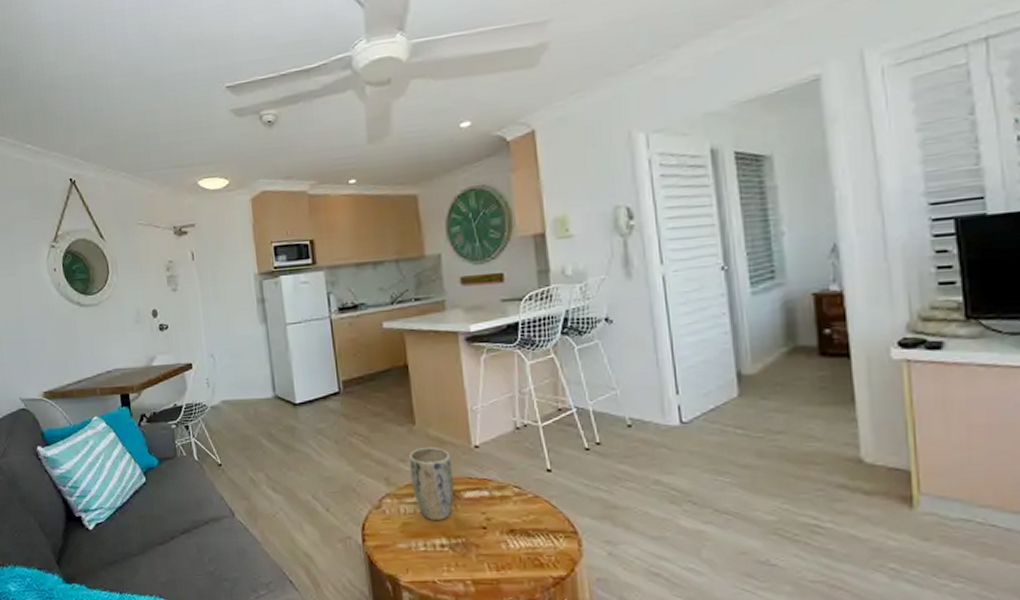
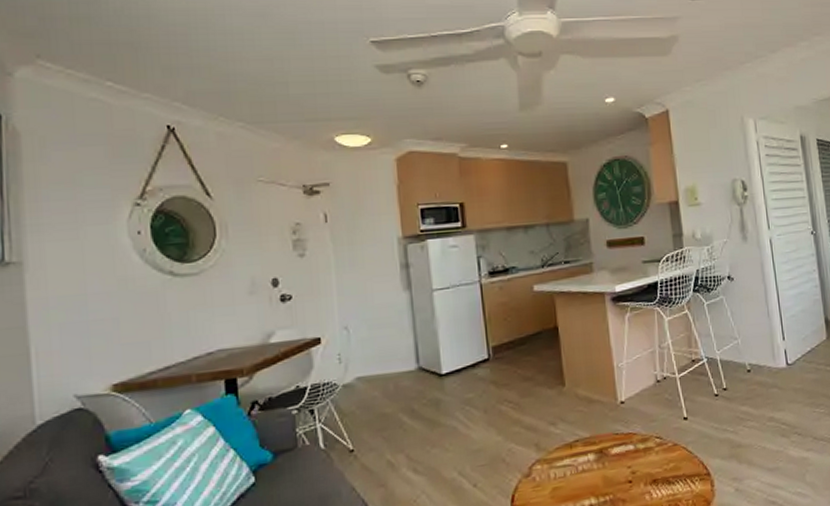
plant pot: present [408,447,455,520] -> none [558,407,603,482]

